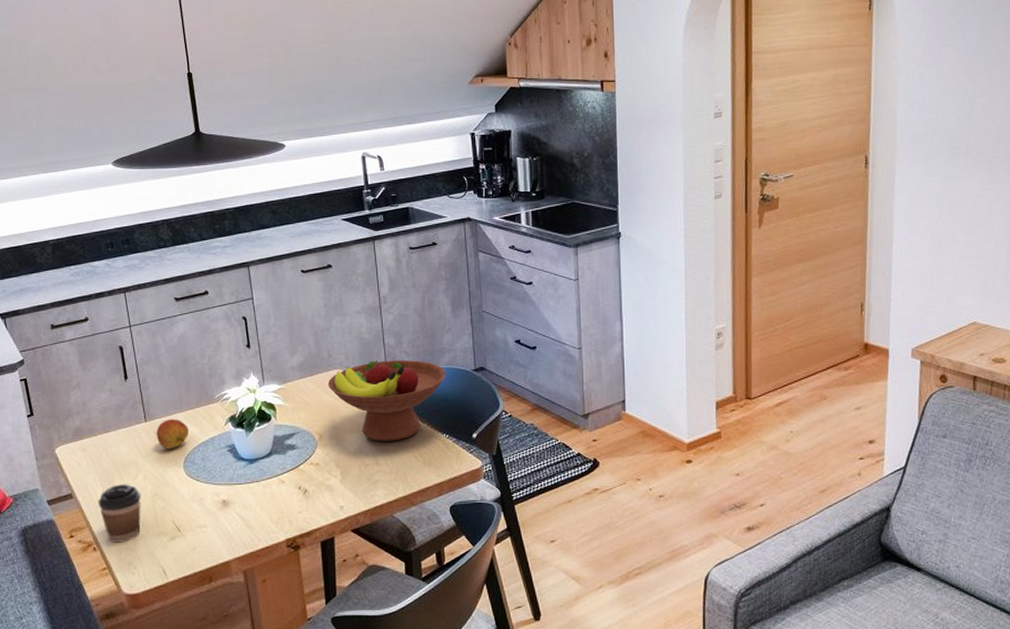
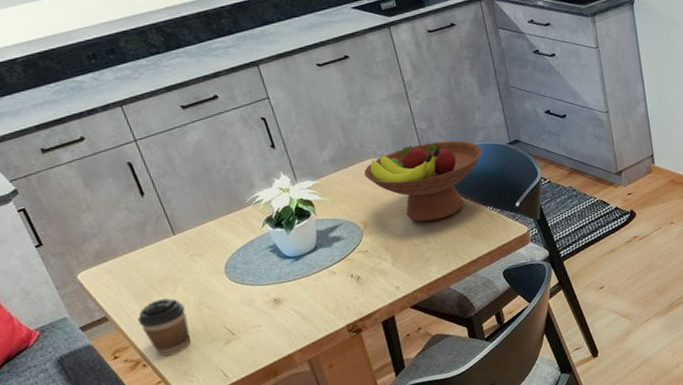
fruit: present [156,418,188,449] -> none [188,227,225,259]

